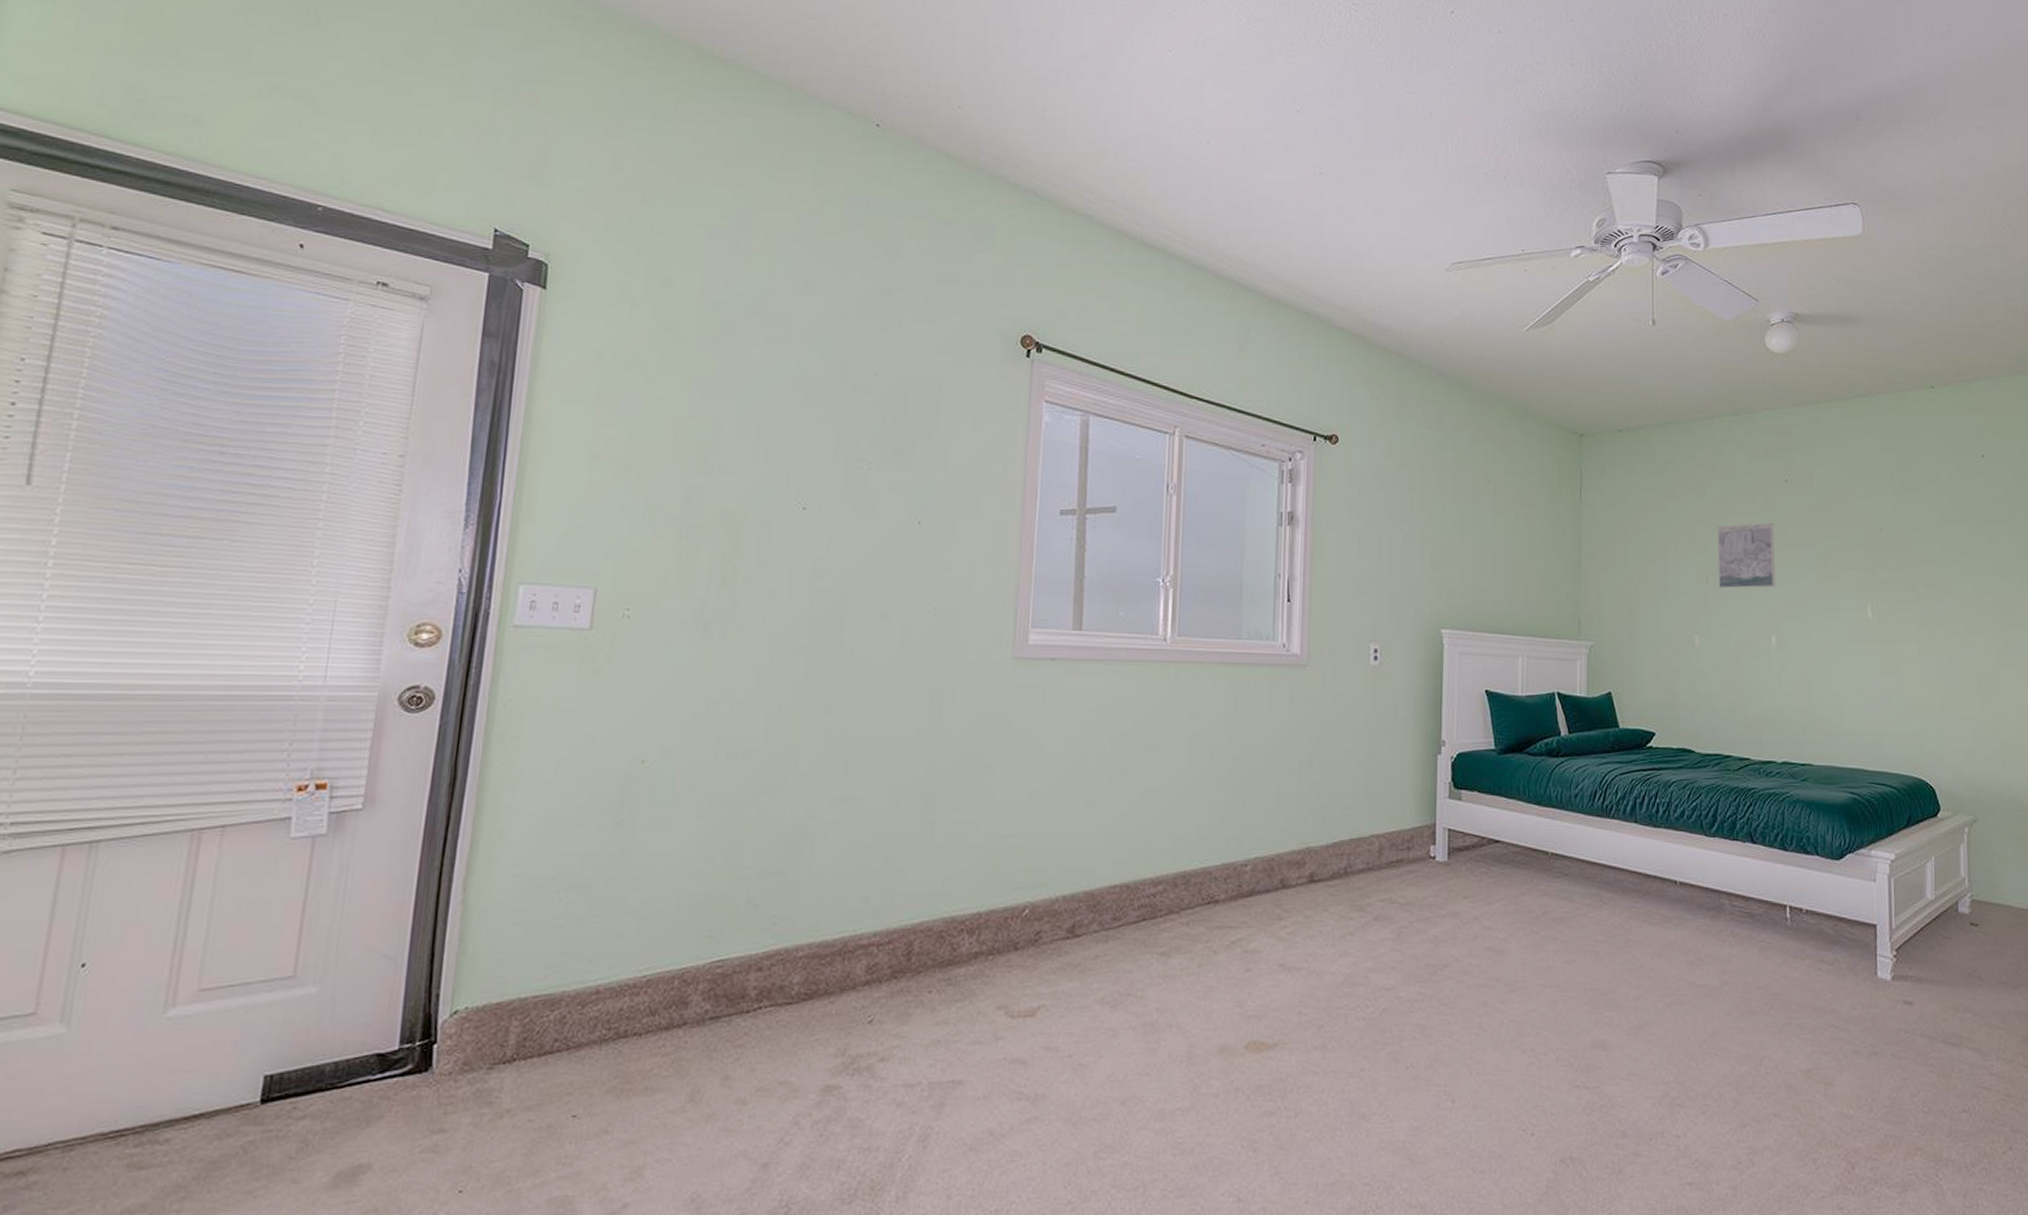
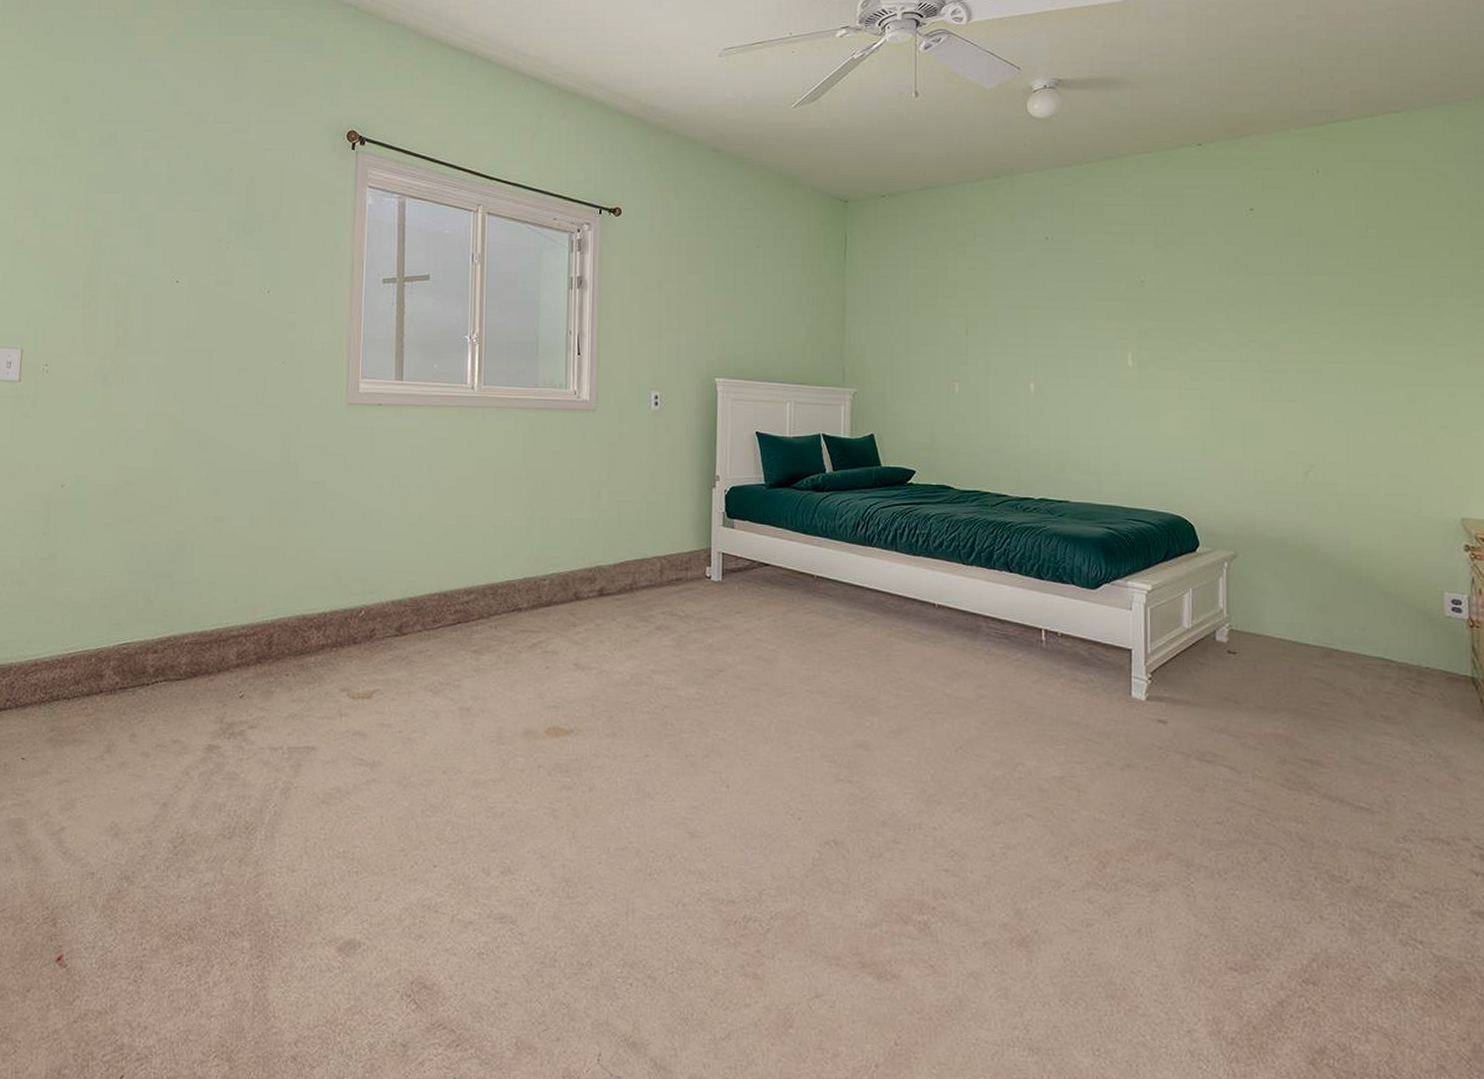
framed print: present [1717,523,1776,589] -> none [977,278,1035,340]

